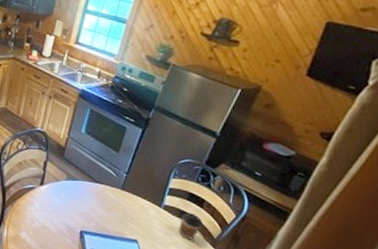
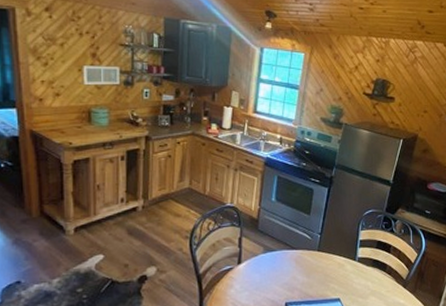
coffee cup: present [178,212,203,240] -> none [374,260,393,286]

